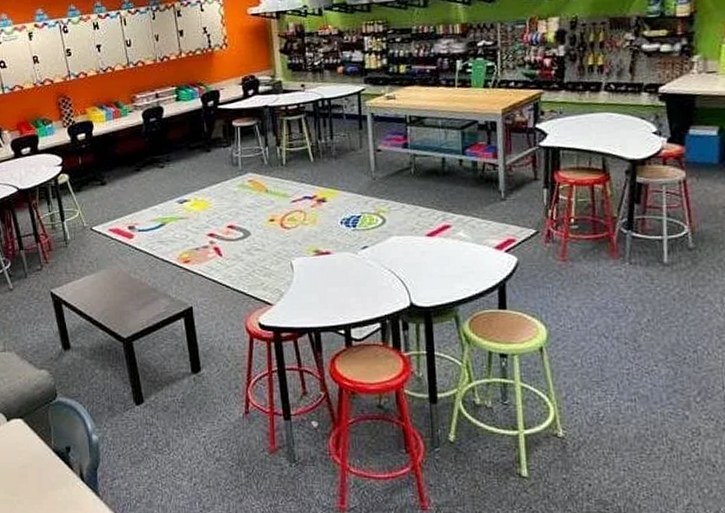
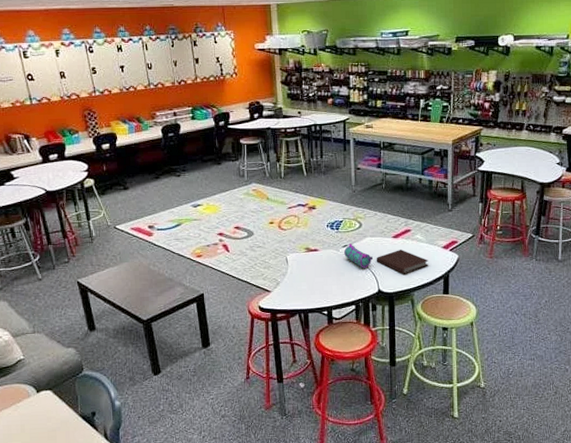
pencil case: none [364,245,402,276] -> present [344,244,374,268]
notebook: none [405,250,477,283] -> present [376,249,429,275]

